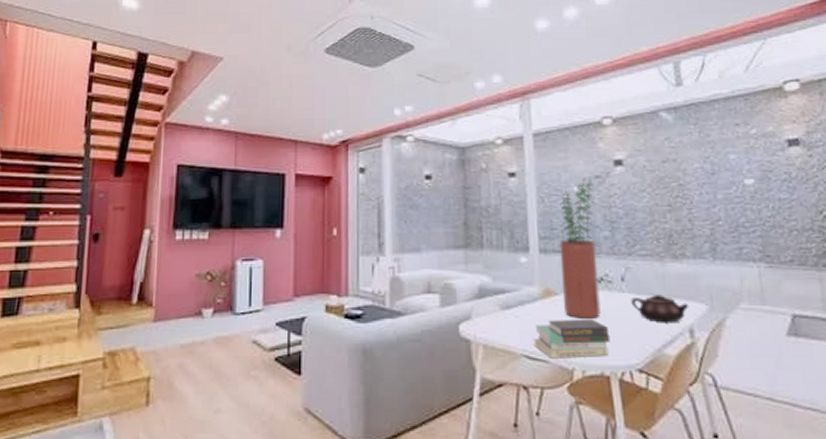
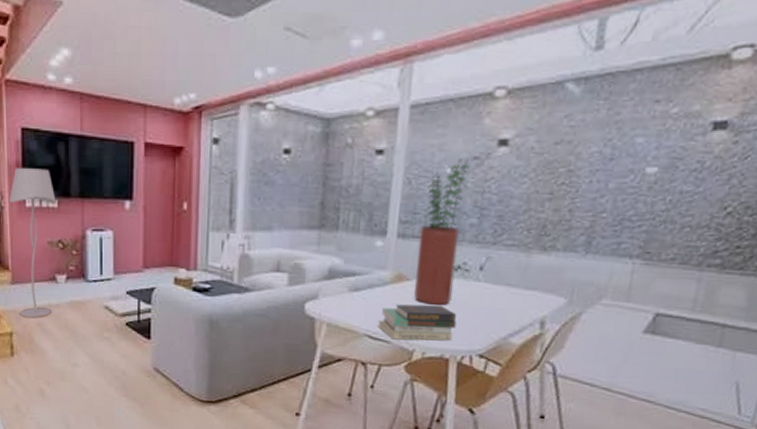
floor lamp: none [158,202,207,361] -> present [8,168,56,320]
teapot: present [631,295,690,323] -> none [485,285,547,314]

